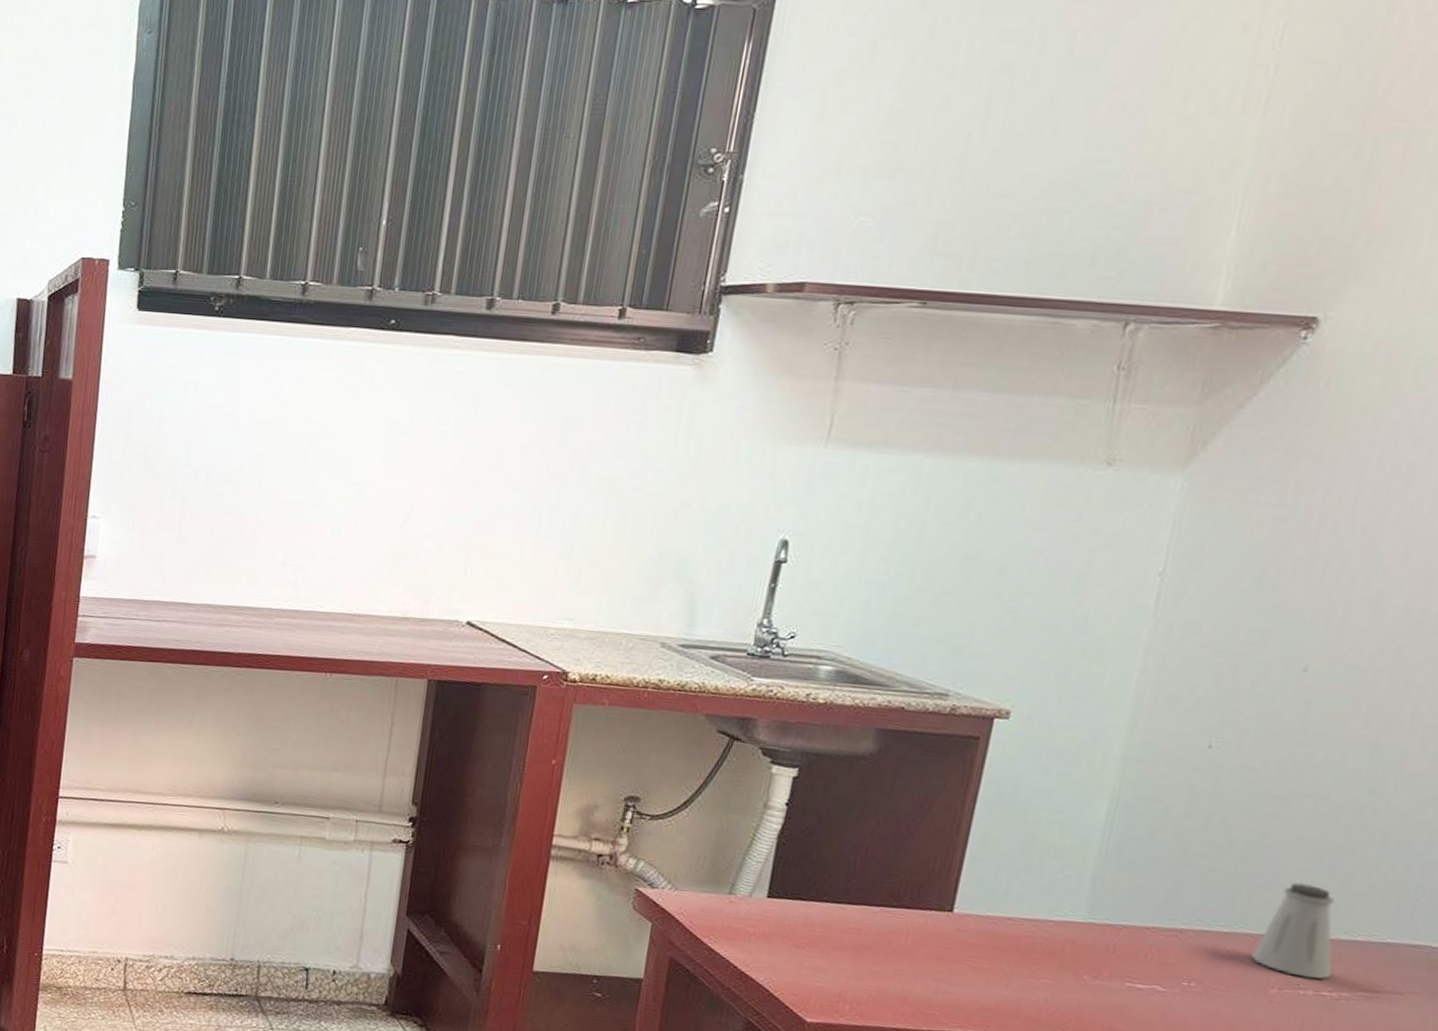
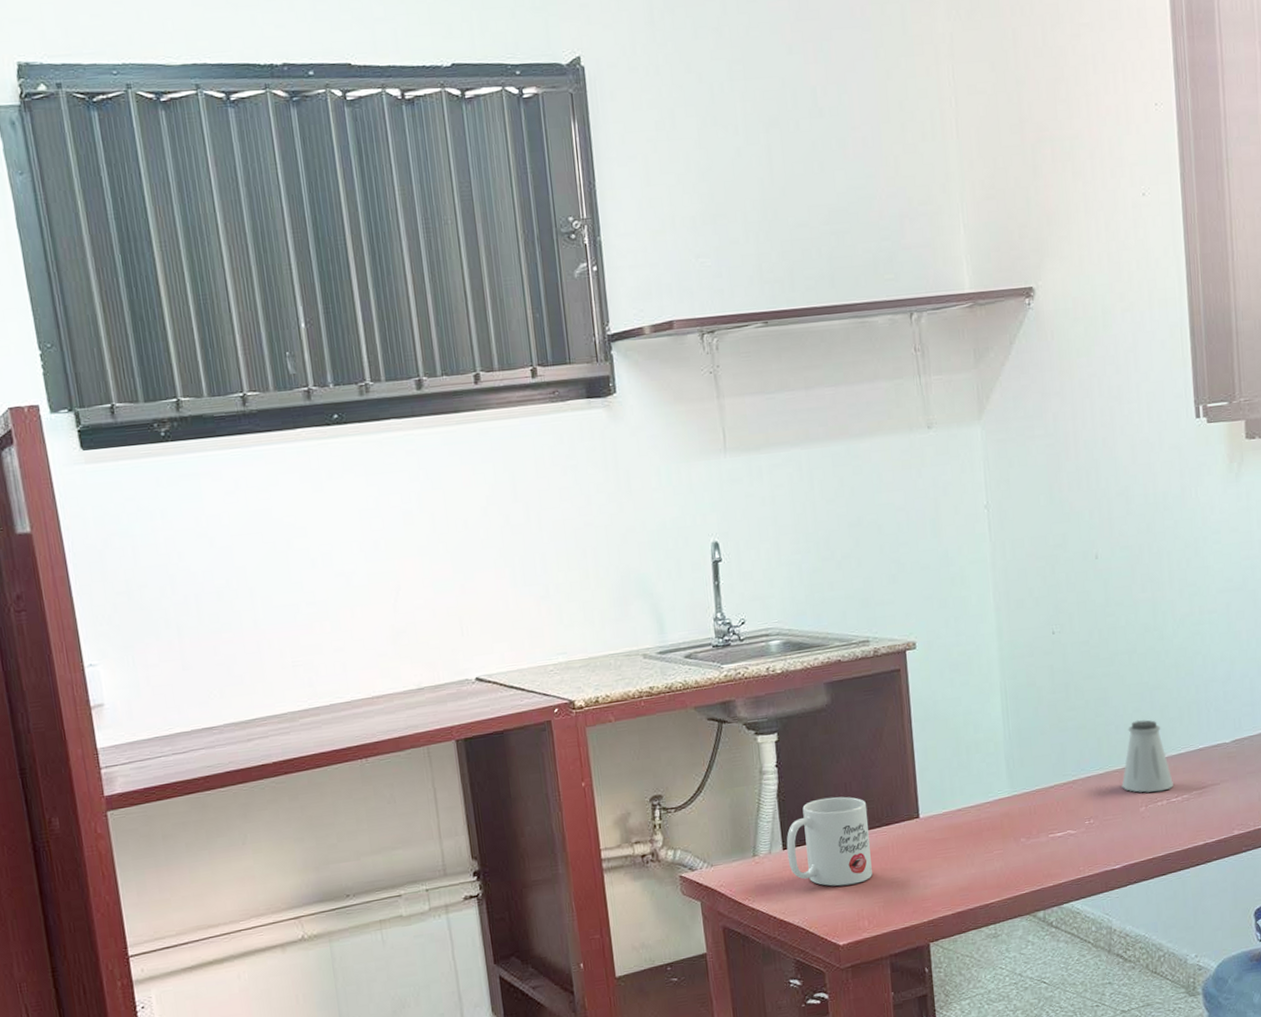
mug: none [769,854,889,962] -> present [786,796,873,886]

